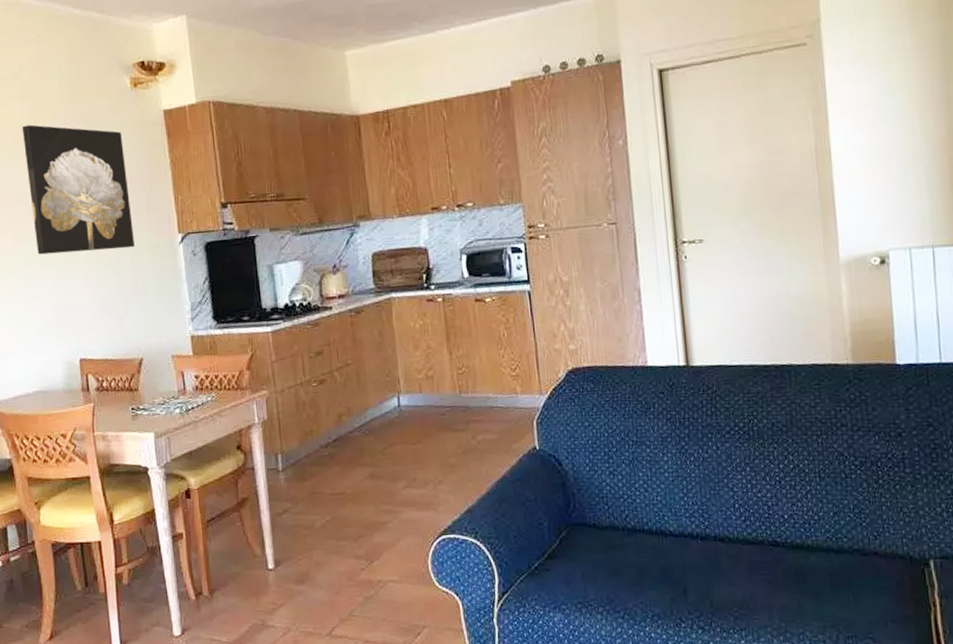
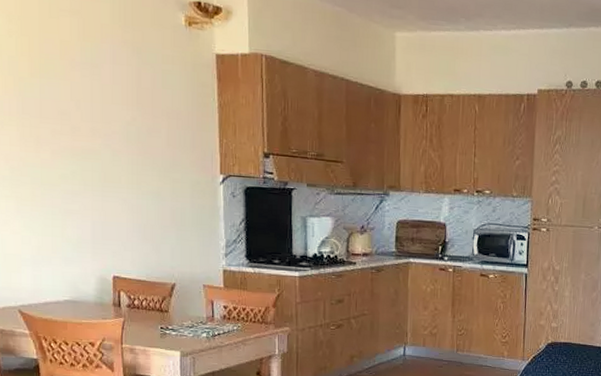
wall art: present [21,124,134,255] -> none [69,42,176,181]

